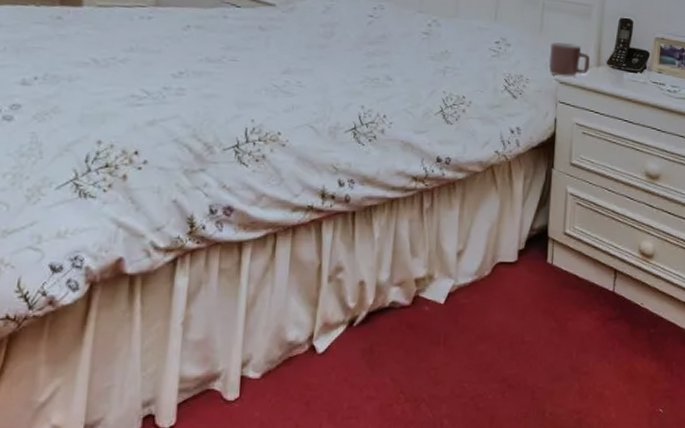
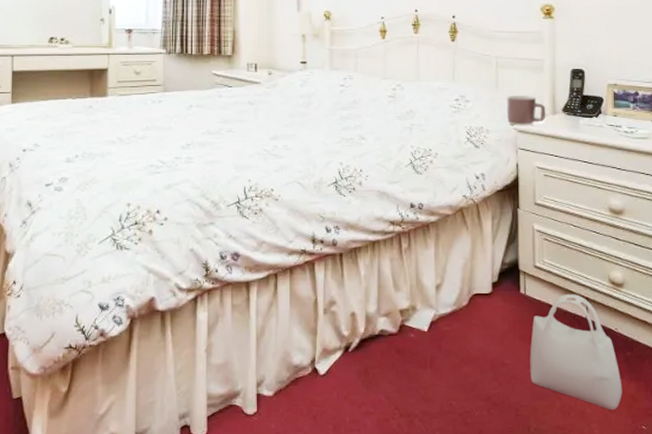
handbag: none [550,265,643,392] -> present [530,294,623,410]

